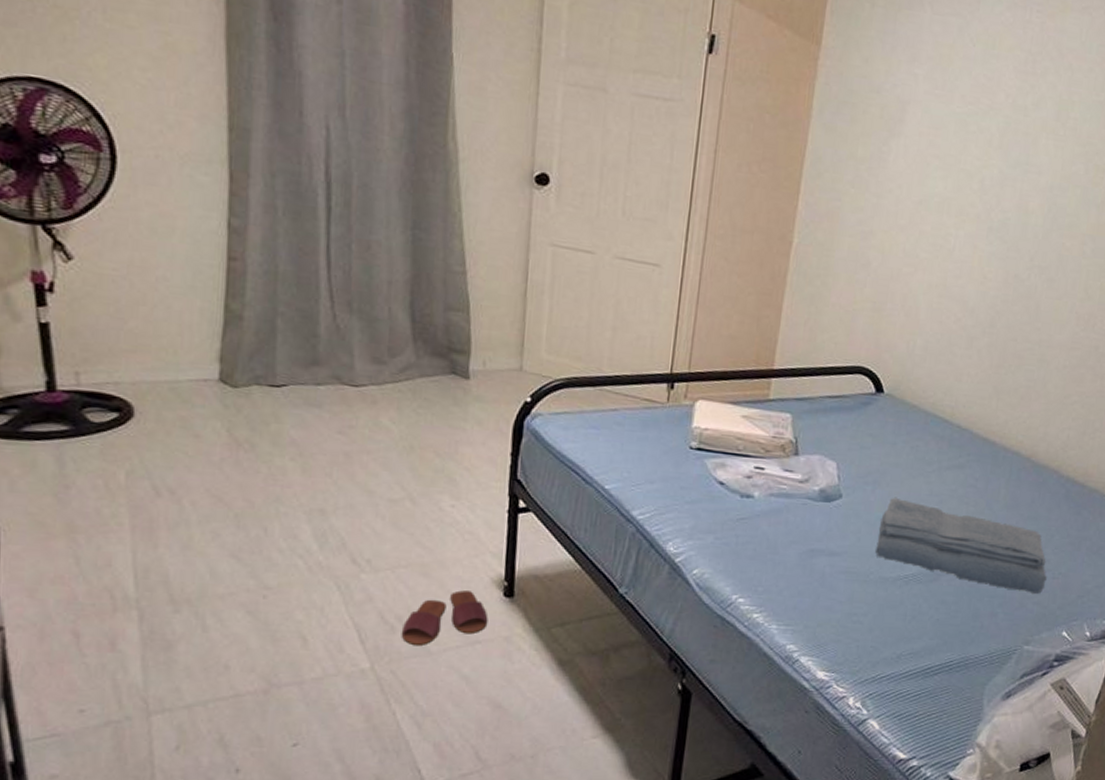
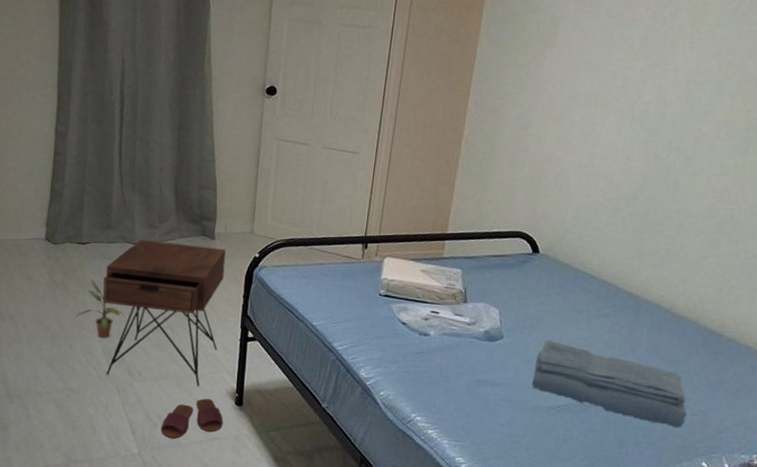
potted plant: none [270,435,345,516] -> present [75,279,125,338]
nightstand: none [310,379,486,575] -> present [102,239,226,386]

